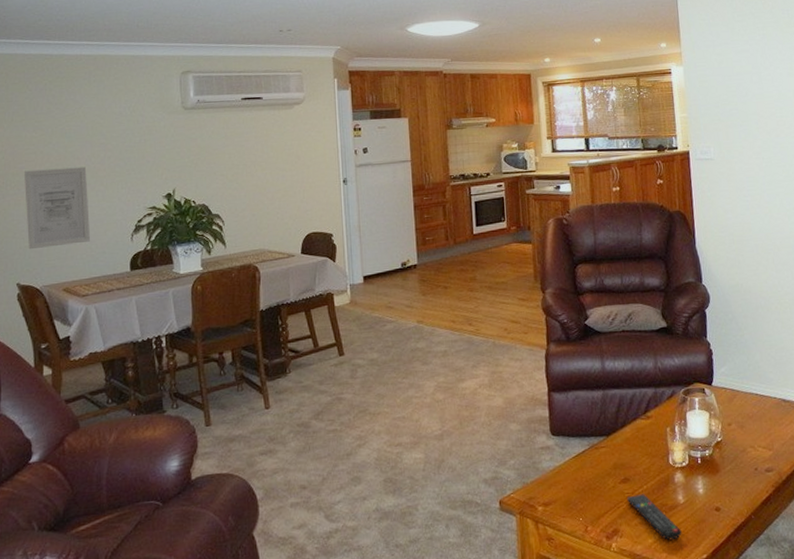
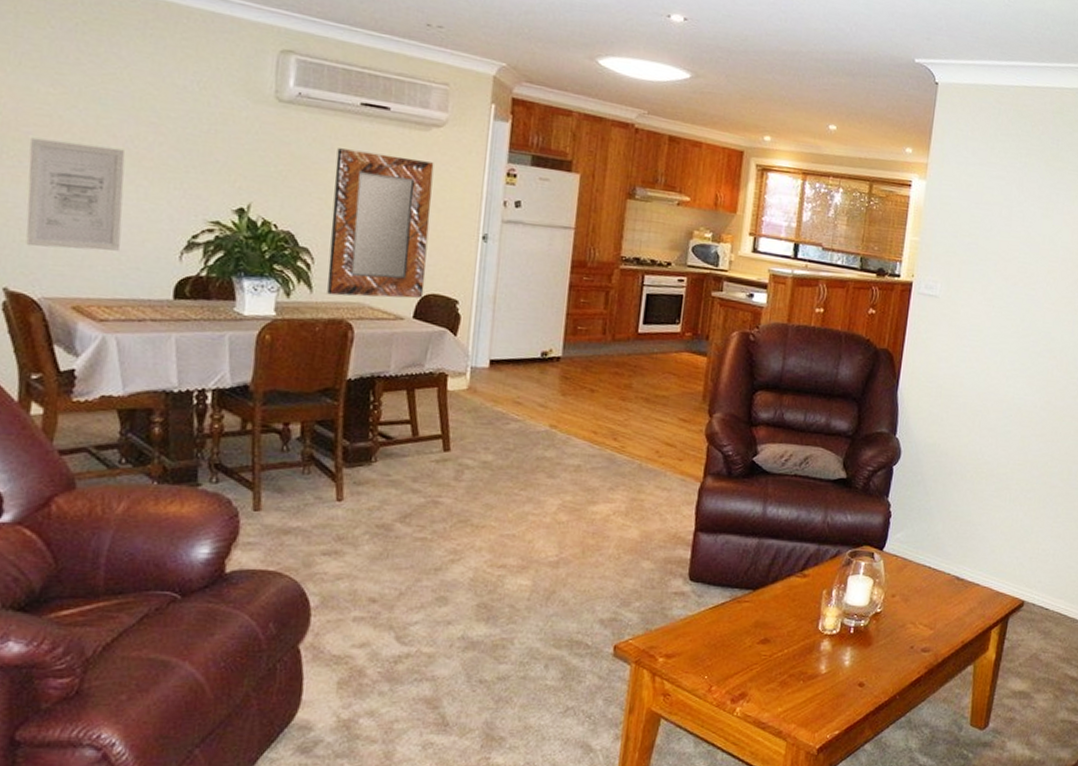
home mirror: none [230,132,306,247] -> present [327,148,434,299]
remote control: present [626,494,682,541] -> none [762,658,817,712]

